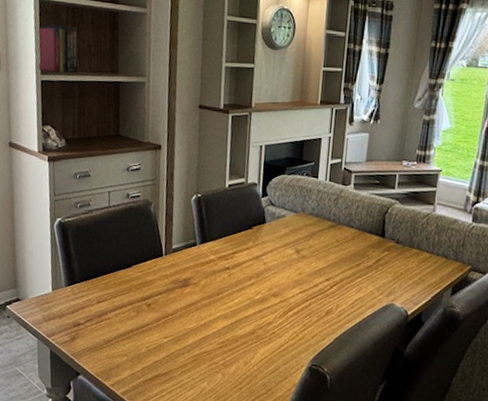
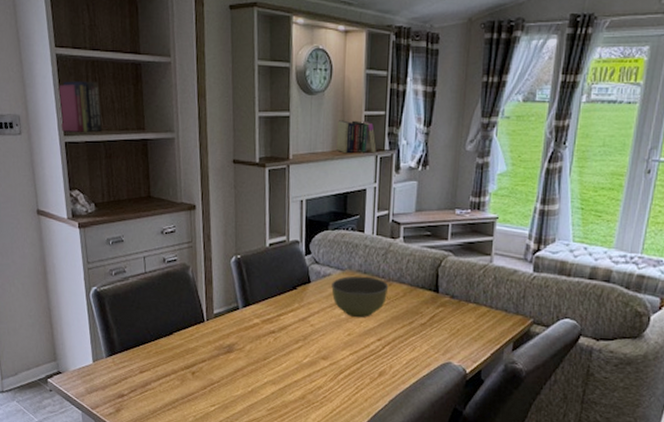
bowl: none [285,218,339,258] -> present [331,276,389,317]
books: none [296,74,333,106] -> present [336,120,377,154]

